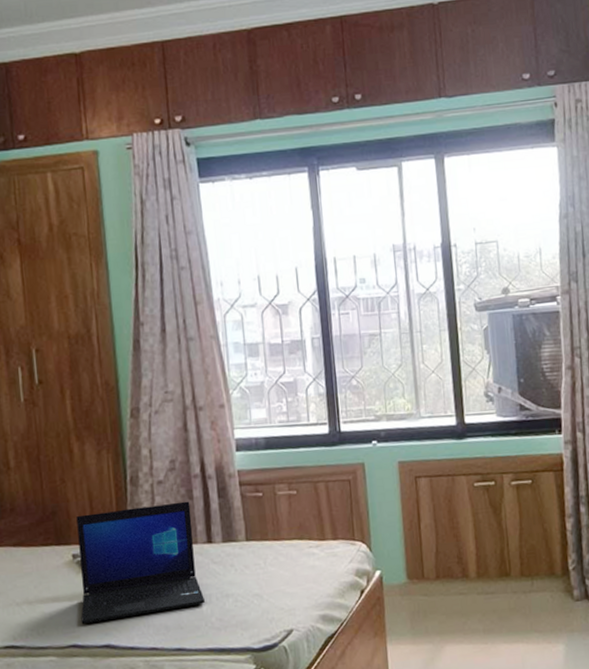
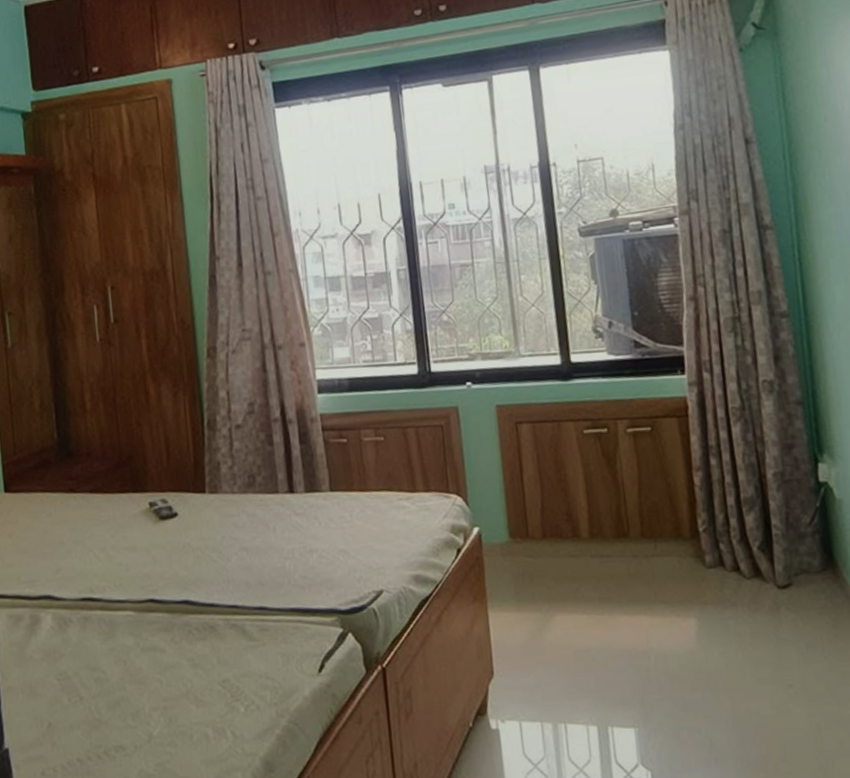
laptop: present [76,501,205,624] -> none [153,447,287,577]

